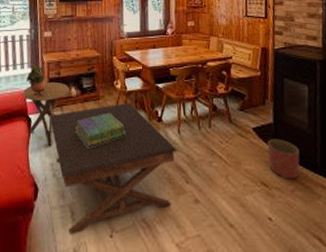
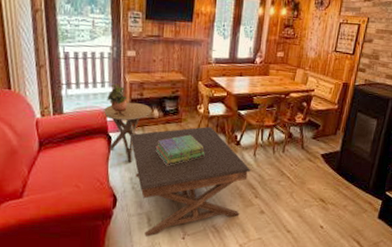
planter: present [267,139,300,179] -> none [329,164,357,197]

